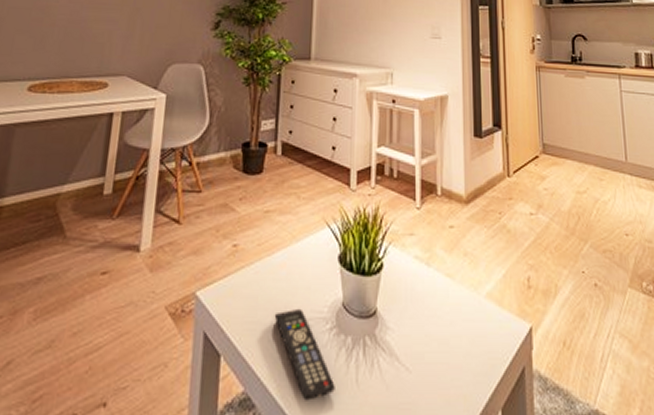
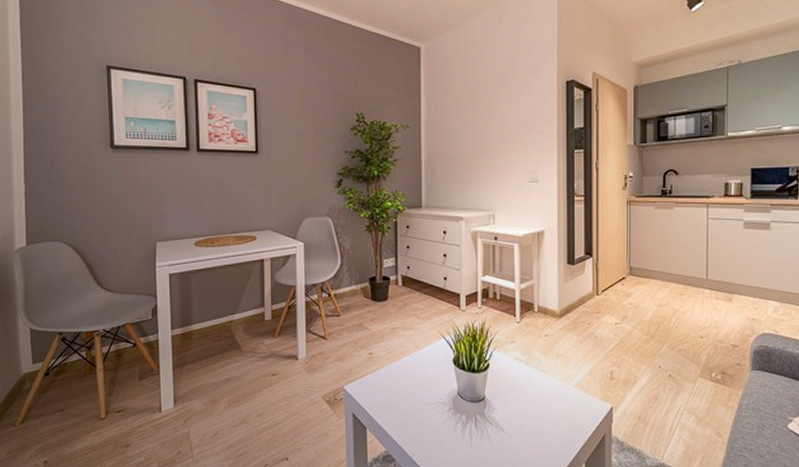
remote control: present [274,308,335,401] -> none [405,396,454,457]

